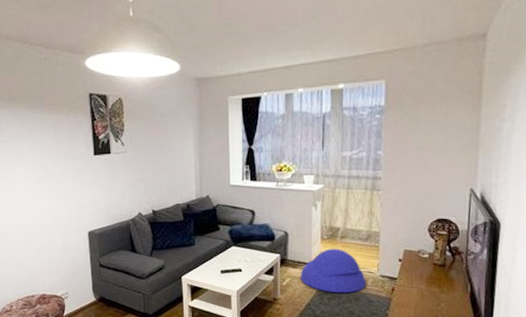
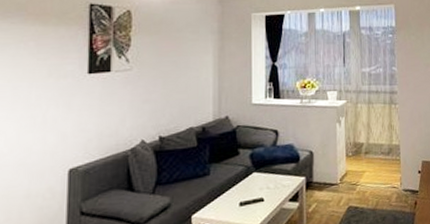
pouf: present [300,248,366,293] -> none [327,165,391,214]

